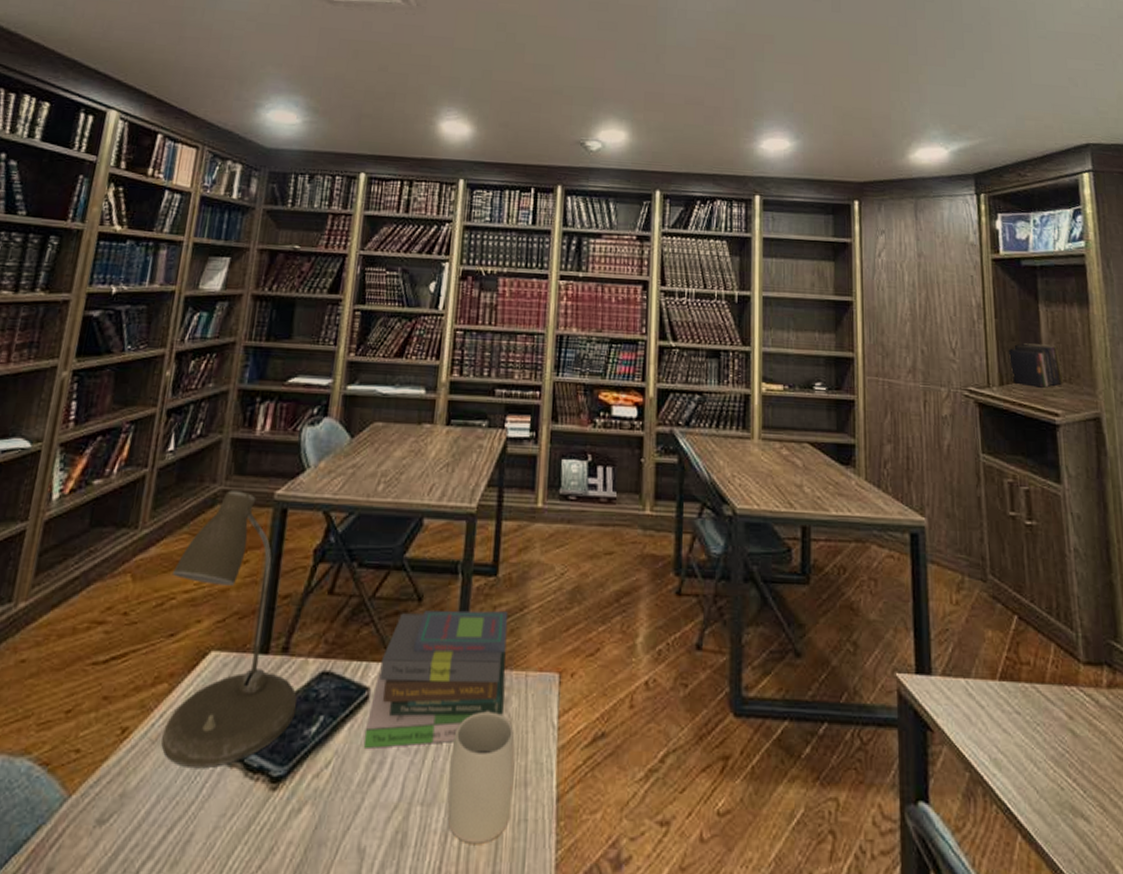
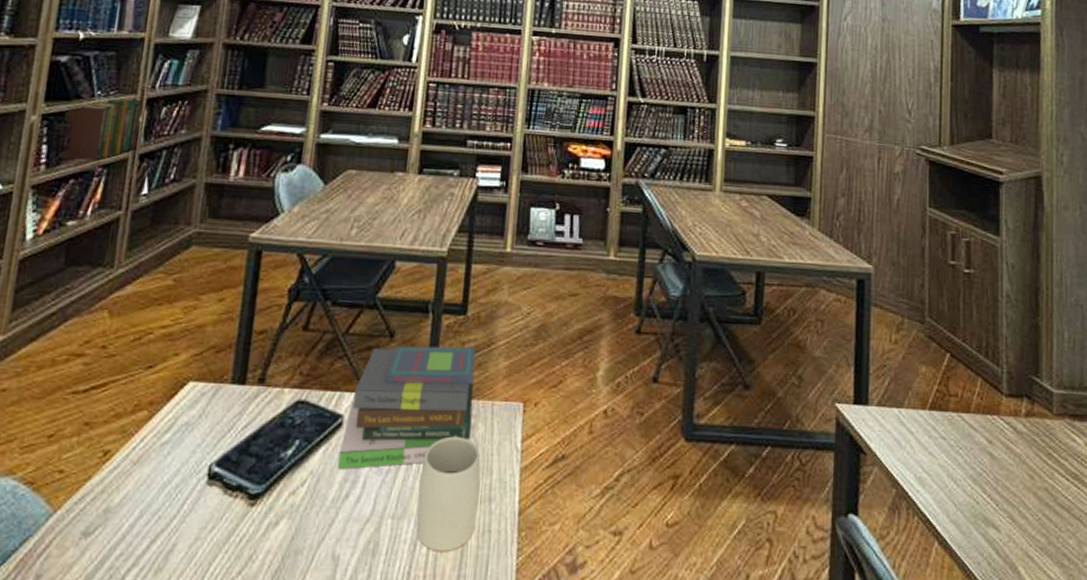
books: none [87,352,172,417] -> present [58,98,144,161]
desk lamp: present [161,490,298,768] -> none [143,233,274,486]
books: present [1008,343,1064,388] -> none [960,106,1010,148]

